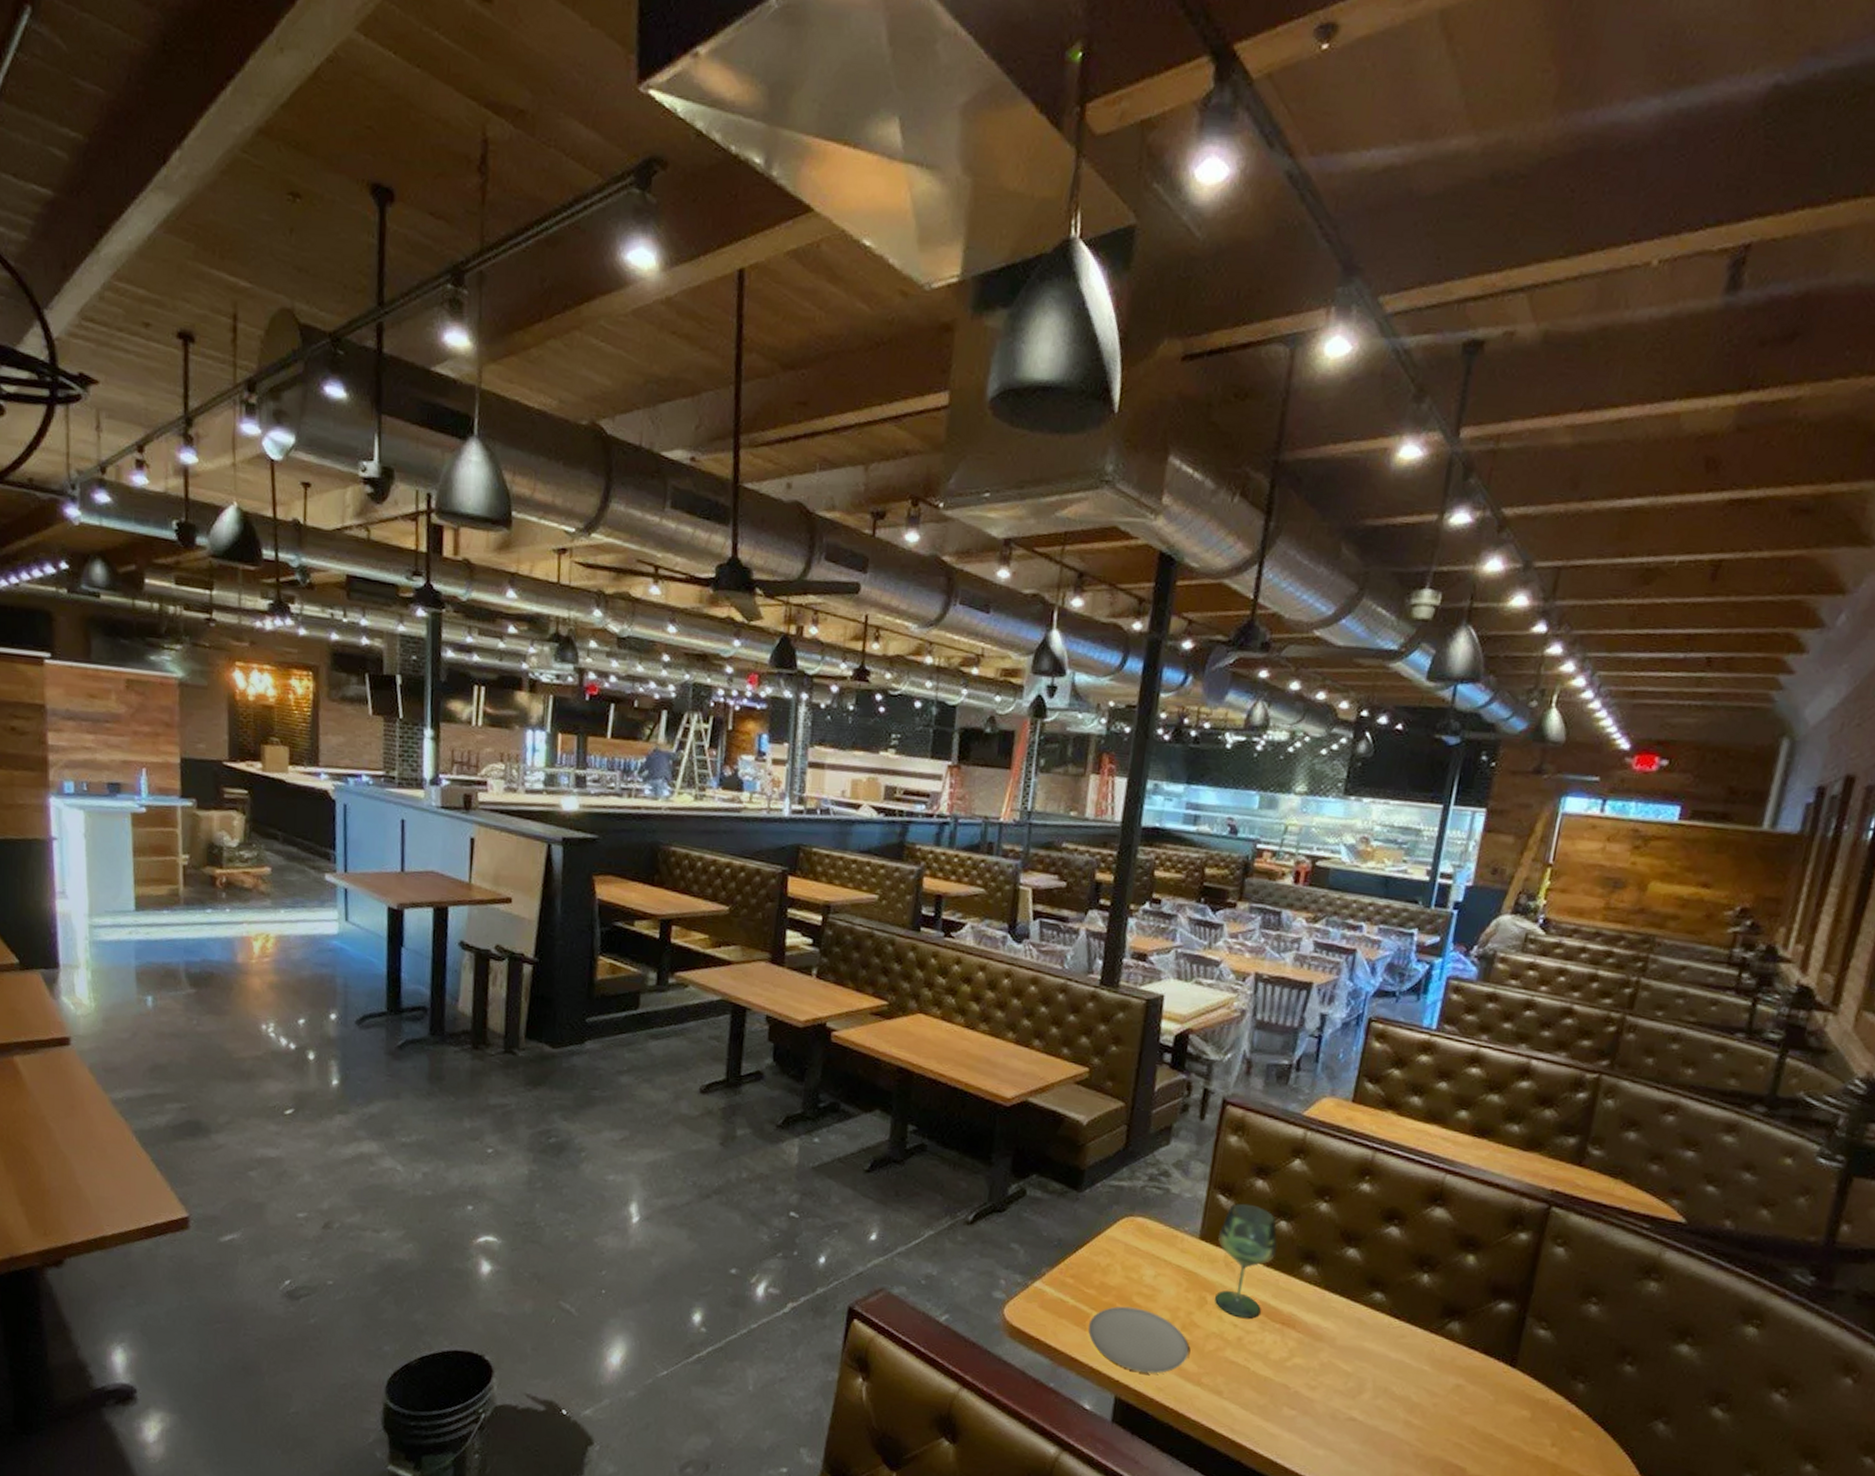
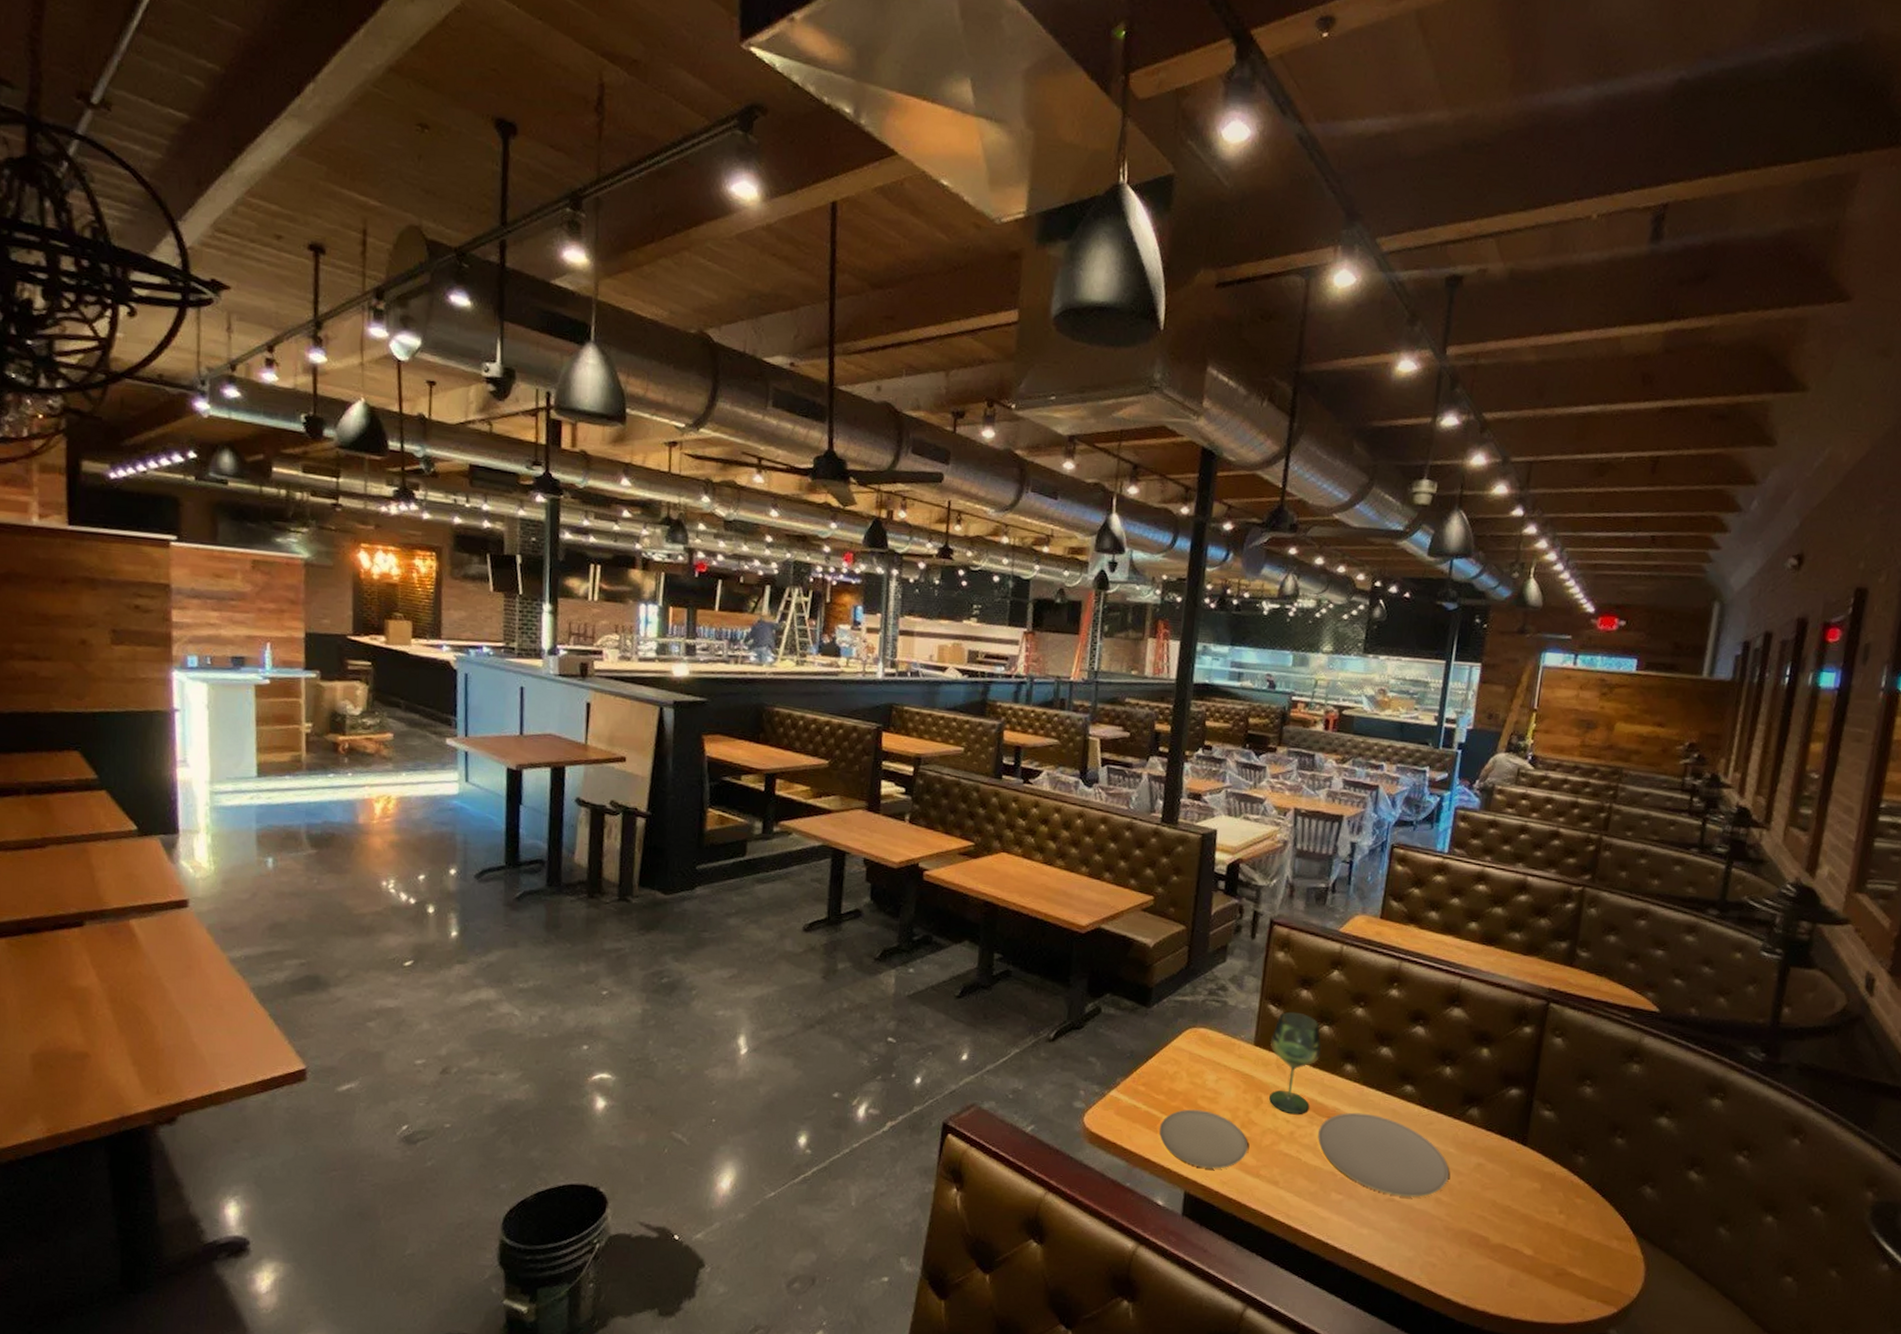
plate: none [1269,1319,1422,1418] -> present [1318,1112,1450,1197]

